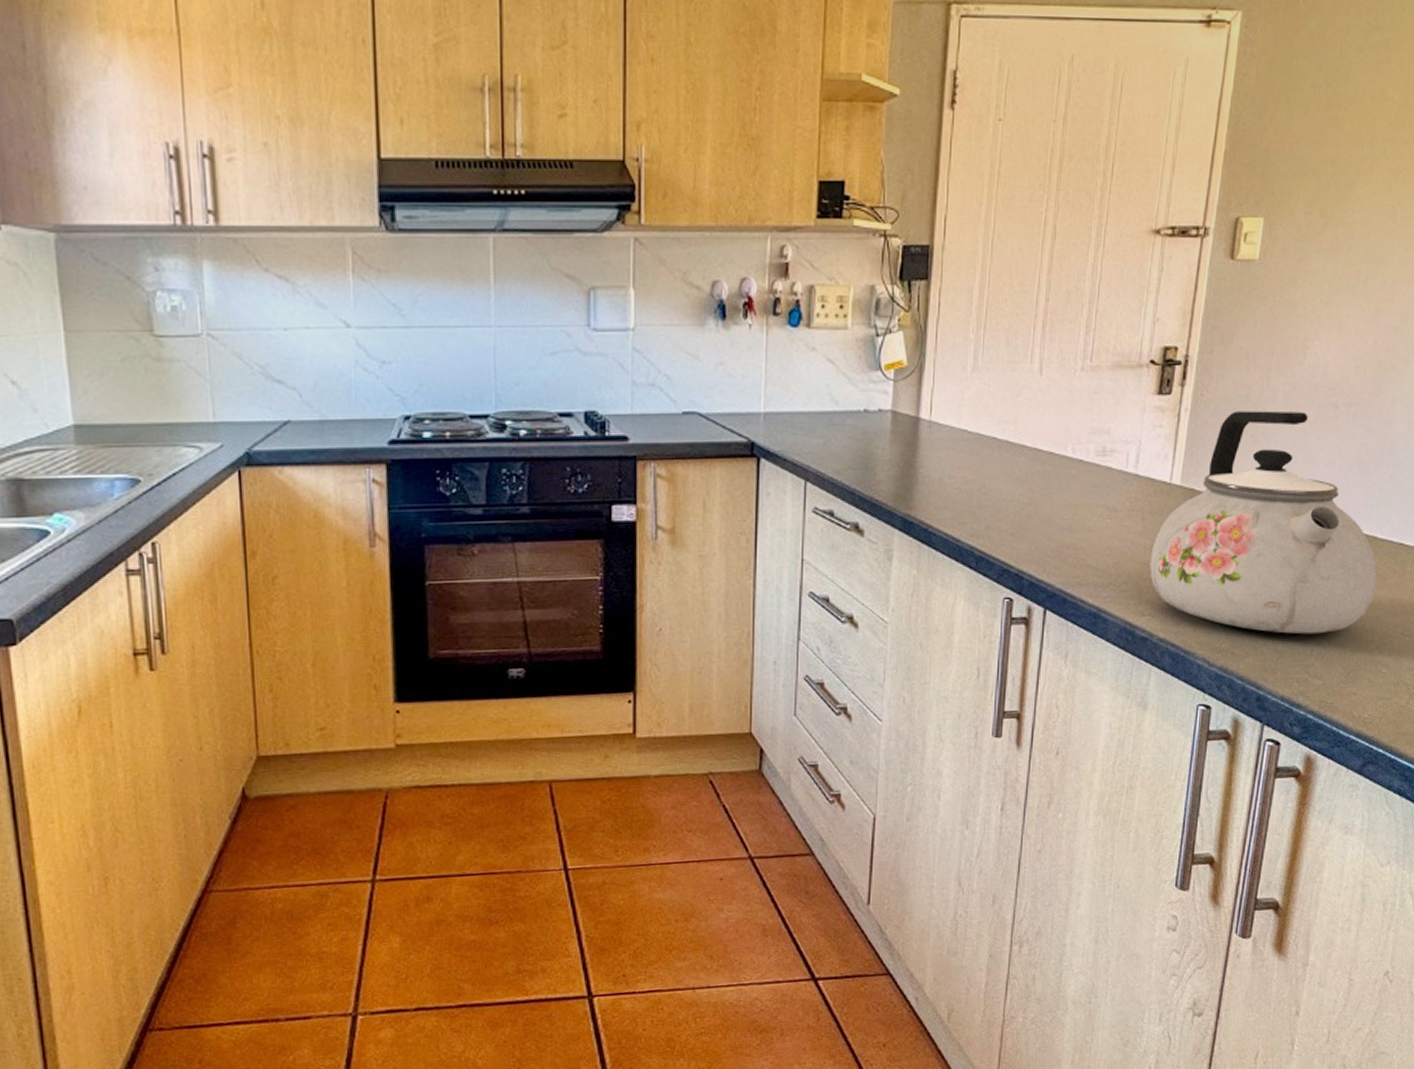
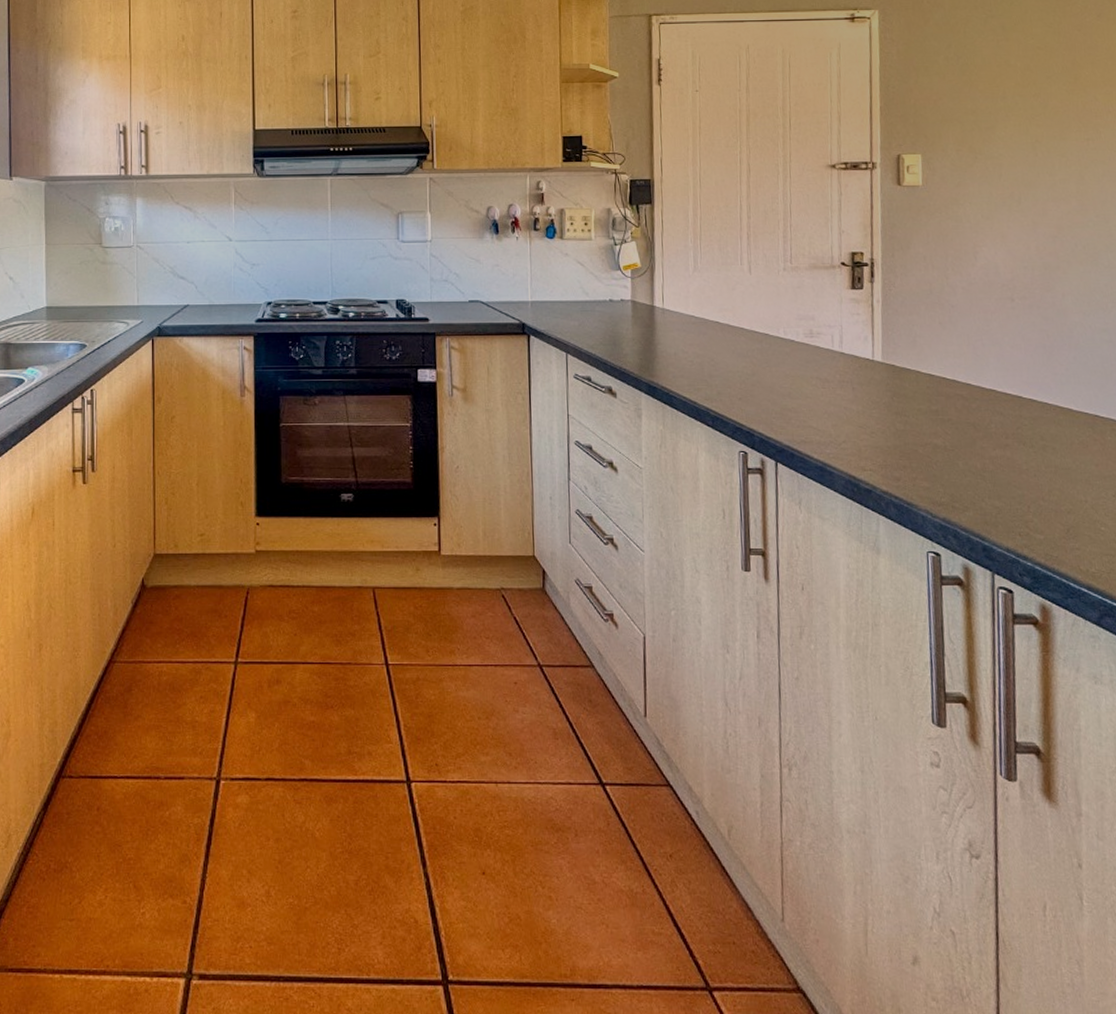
kettle: present [1149,410,1377,635] -> none [864,302,1080,493]

